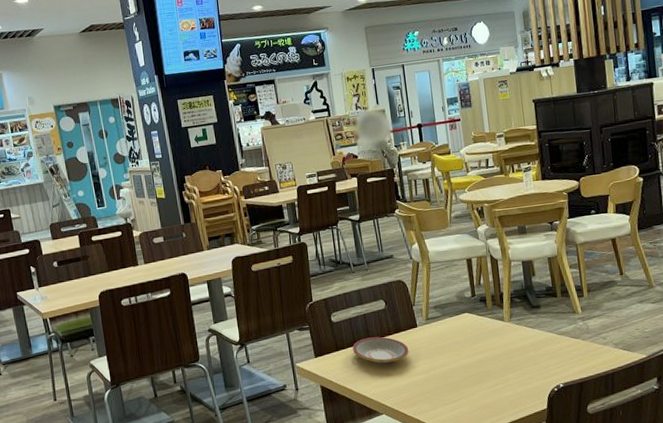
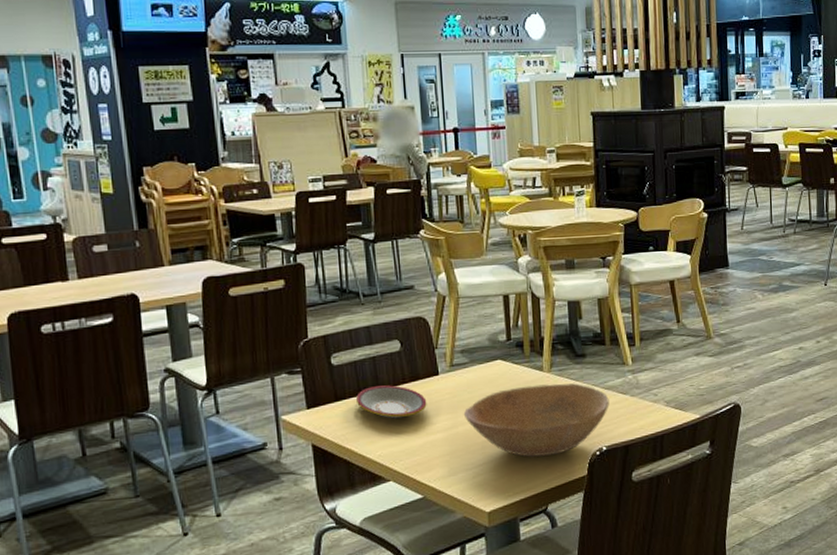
bowl: none [439,330,564,394] -> present [463,383,610,458]

